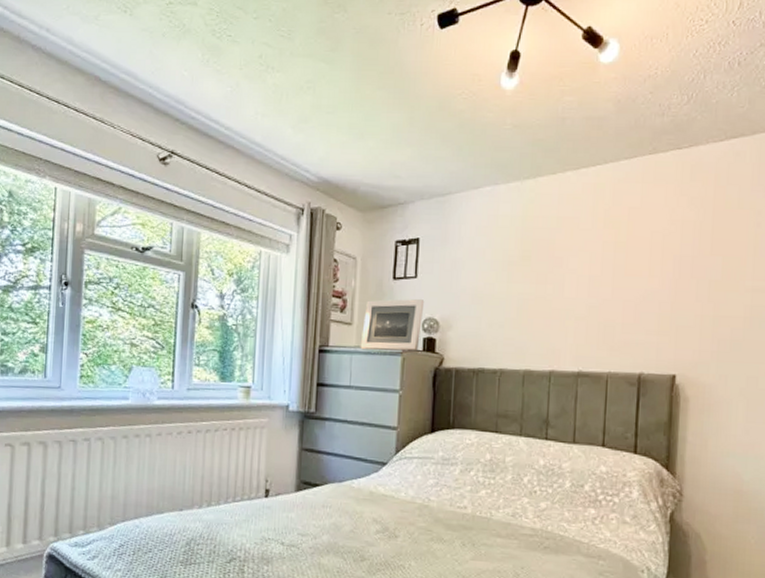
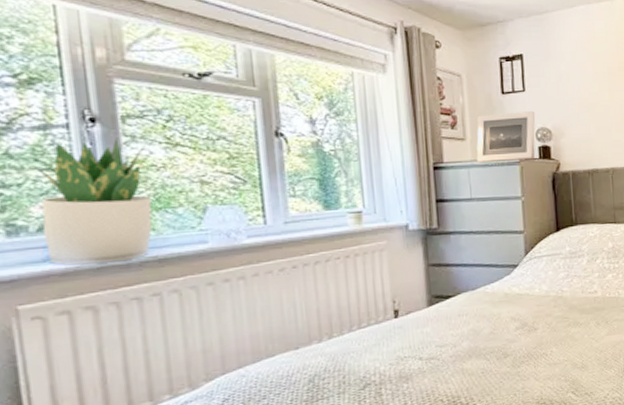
planter: none [22,300,101,407] -> present [33,137,153,266]

